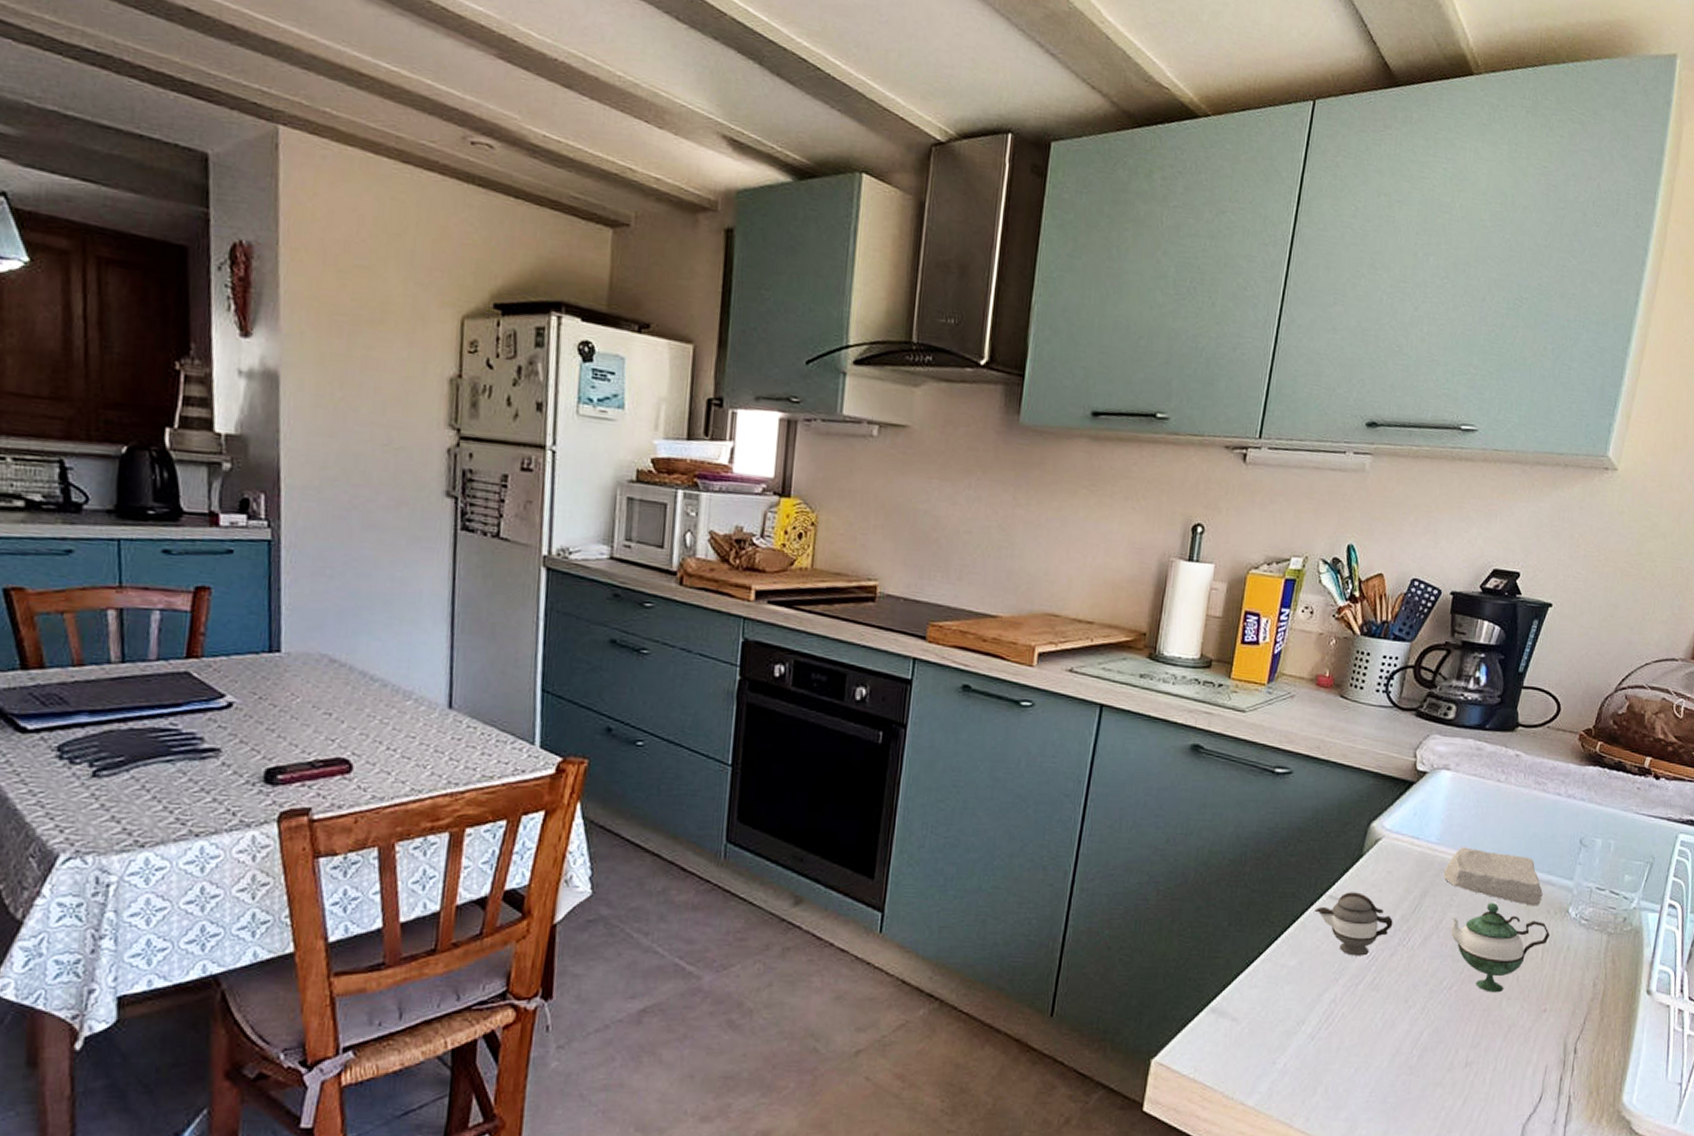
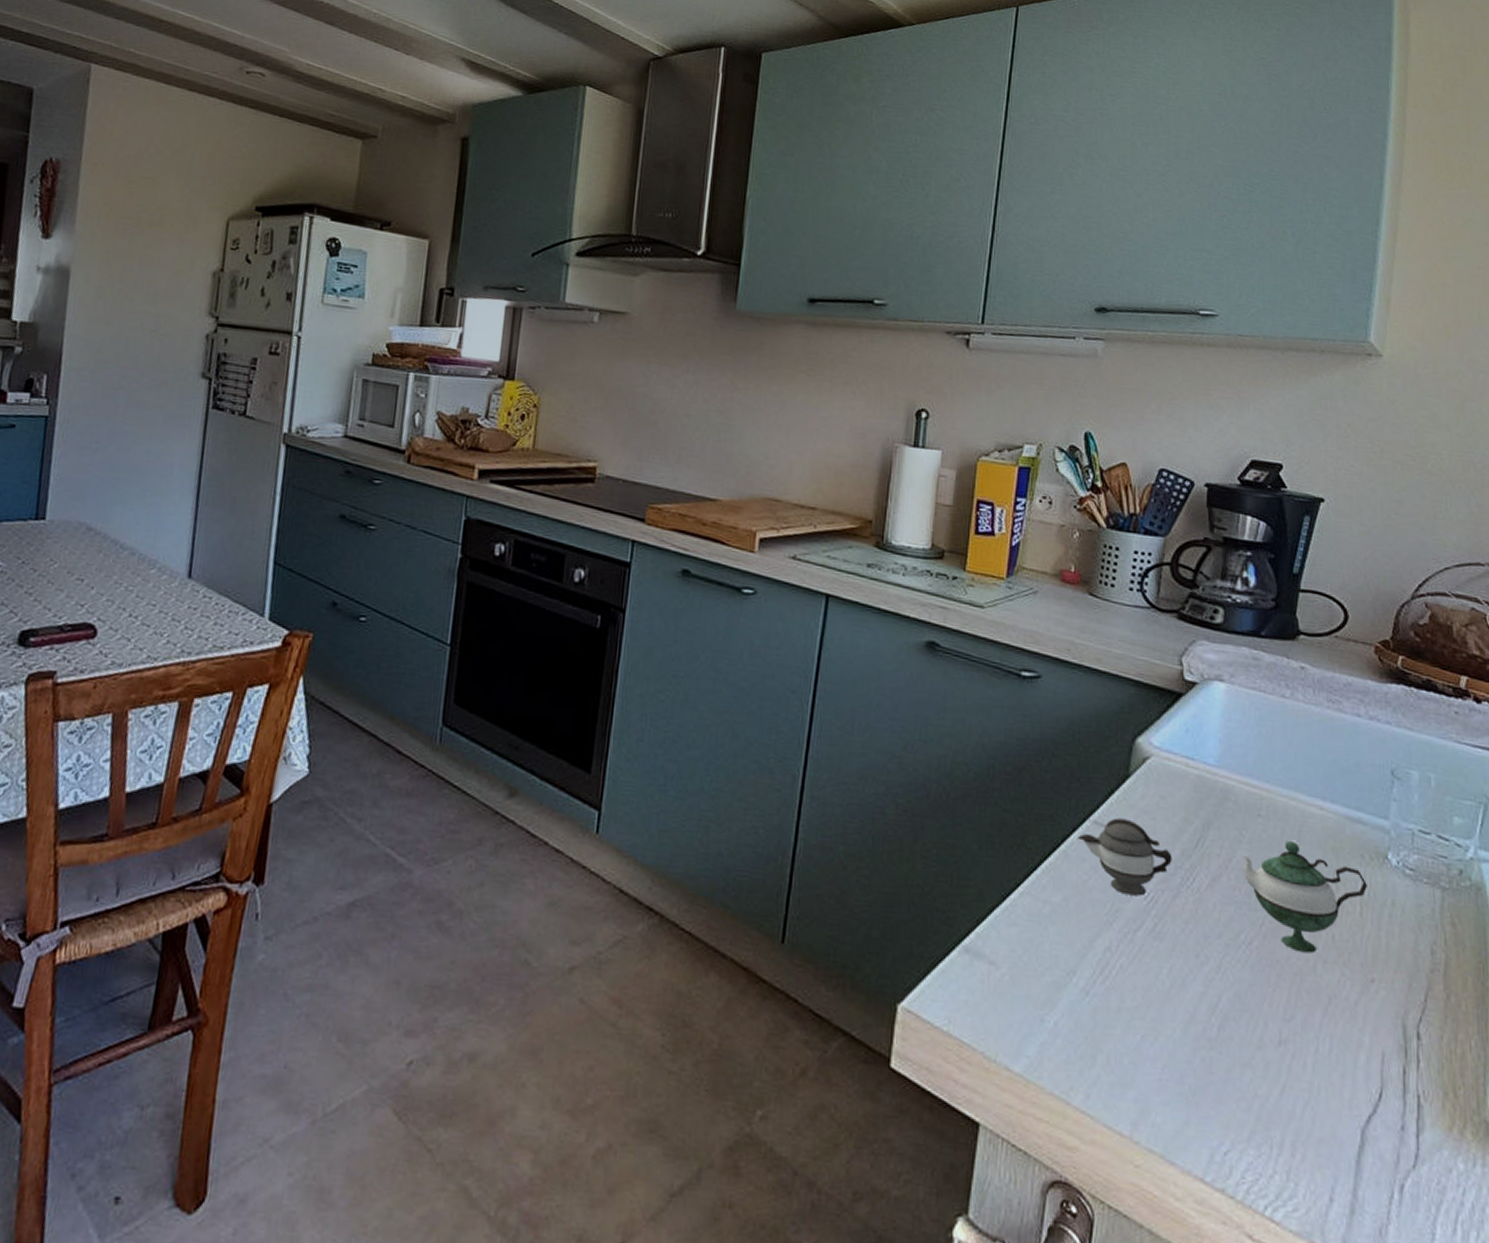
soap bar: present [1443,847,1543,906] -> none [1227,772,1353,849]

